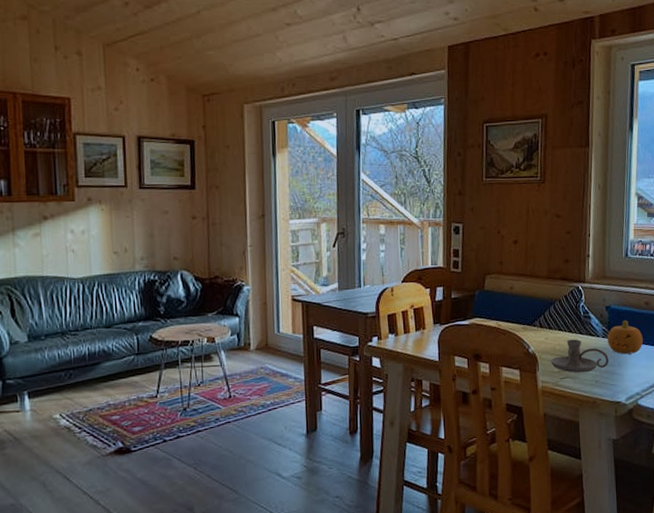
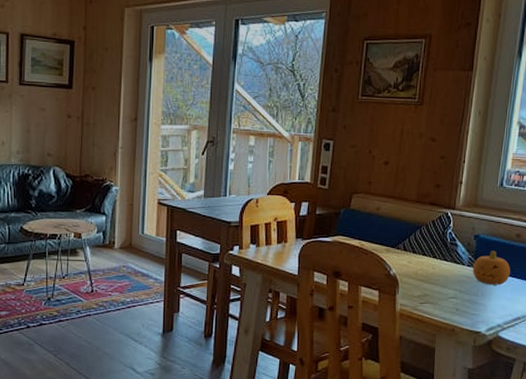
candle holder: present [551,339,609,373] -> none [412,265,472,300]

